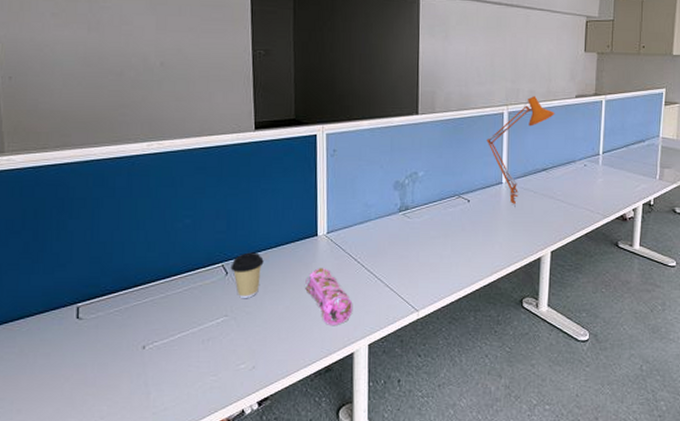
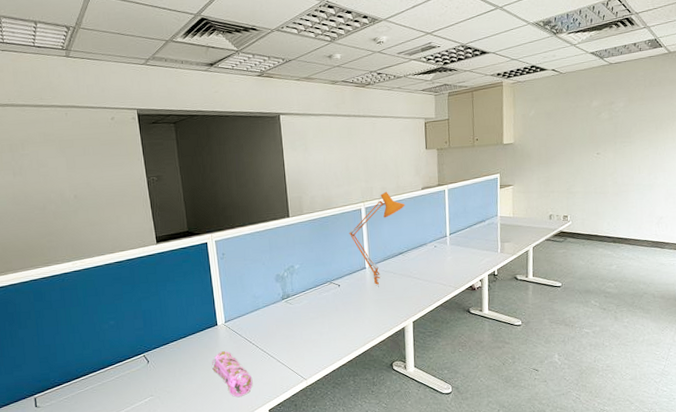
coffee cup: present [230,252,264,299] -> none [150,343,177,381]

